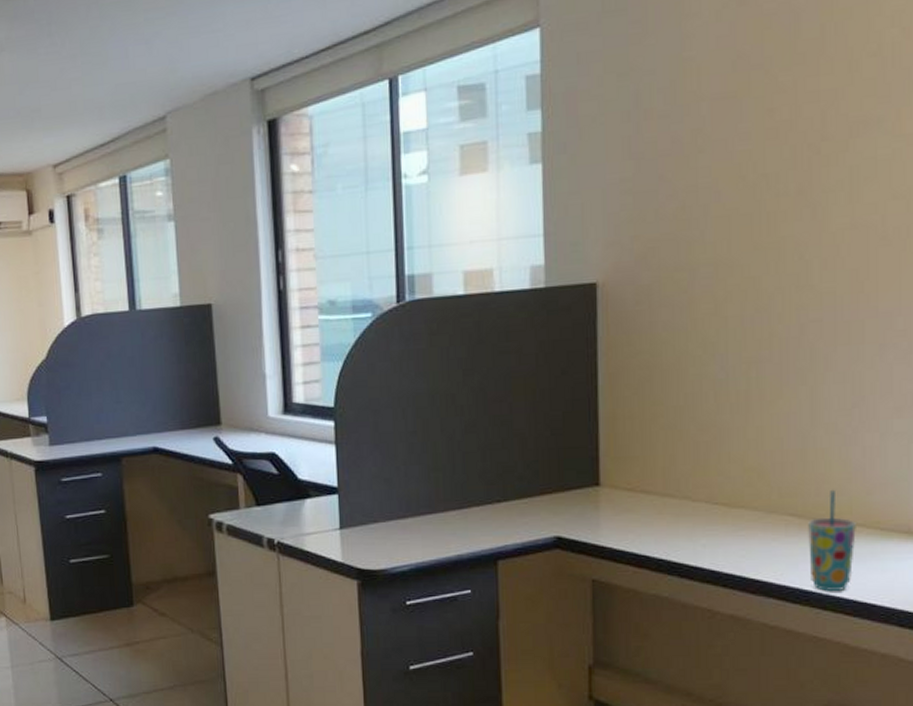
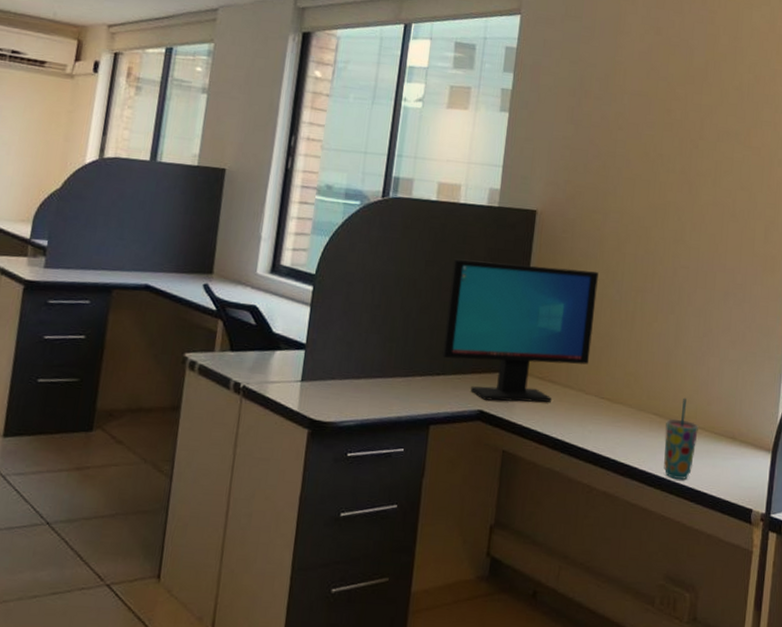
computer monitor: none [497,347,693,524] -> present [443,258,599,403]

